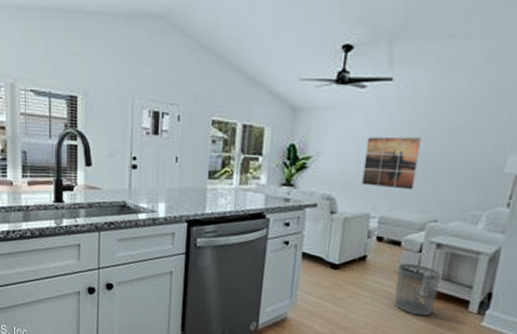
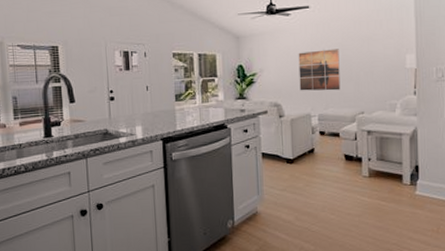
waste bin: present [394,263,441,316] -> none [340,150,376,194]

